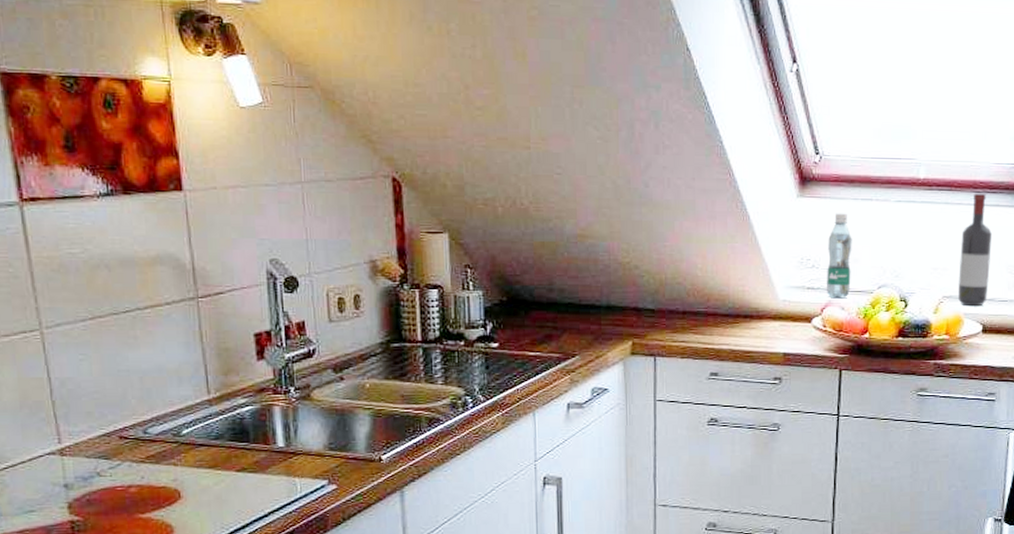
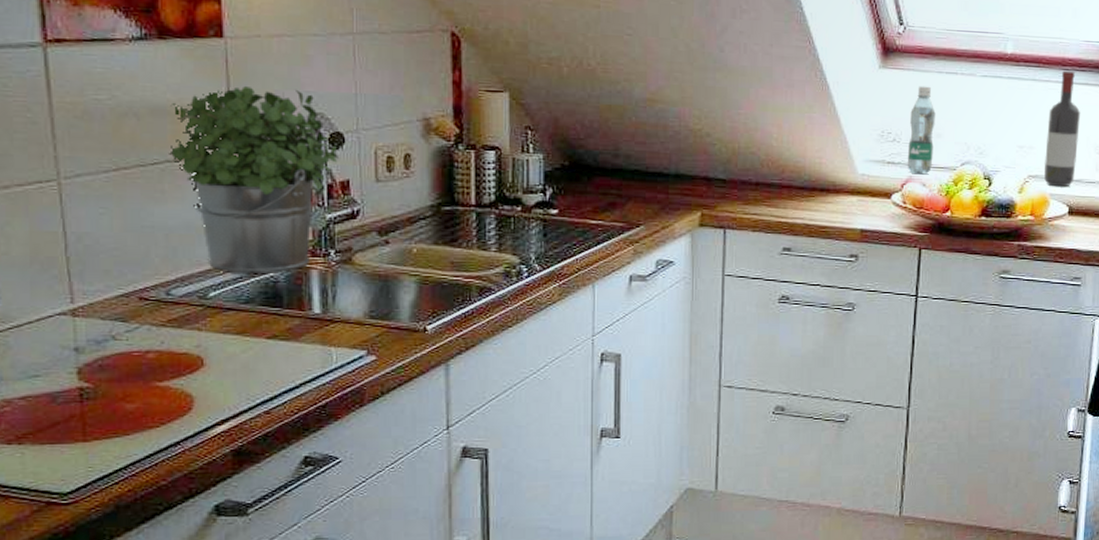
potted plant: none [138,236,295,413] -> present [170,86,340,275]

